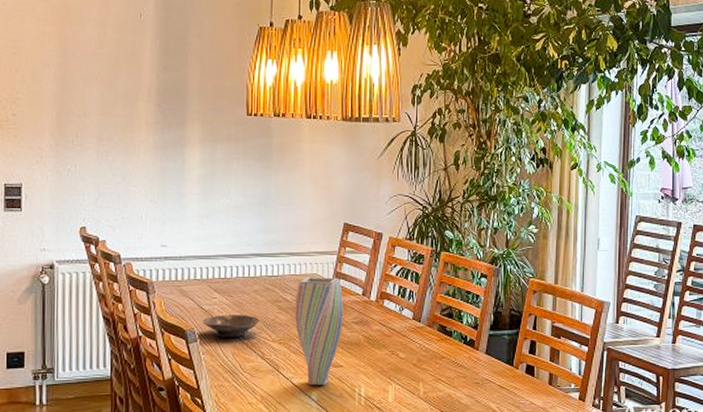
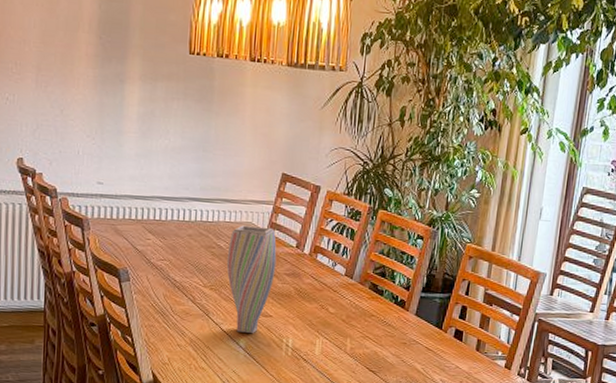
bowl: present [202,315,260,338] -> none [135,256,192,280]

